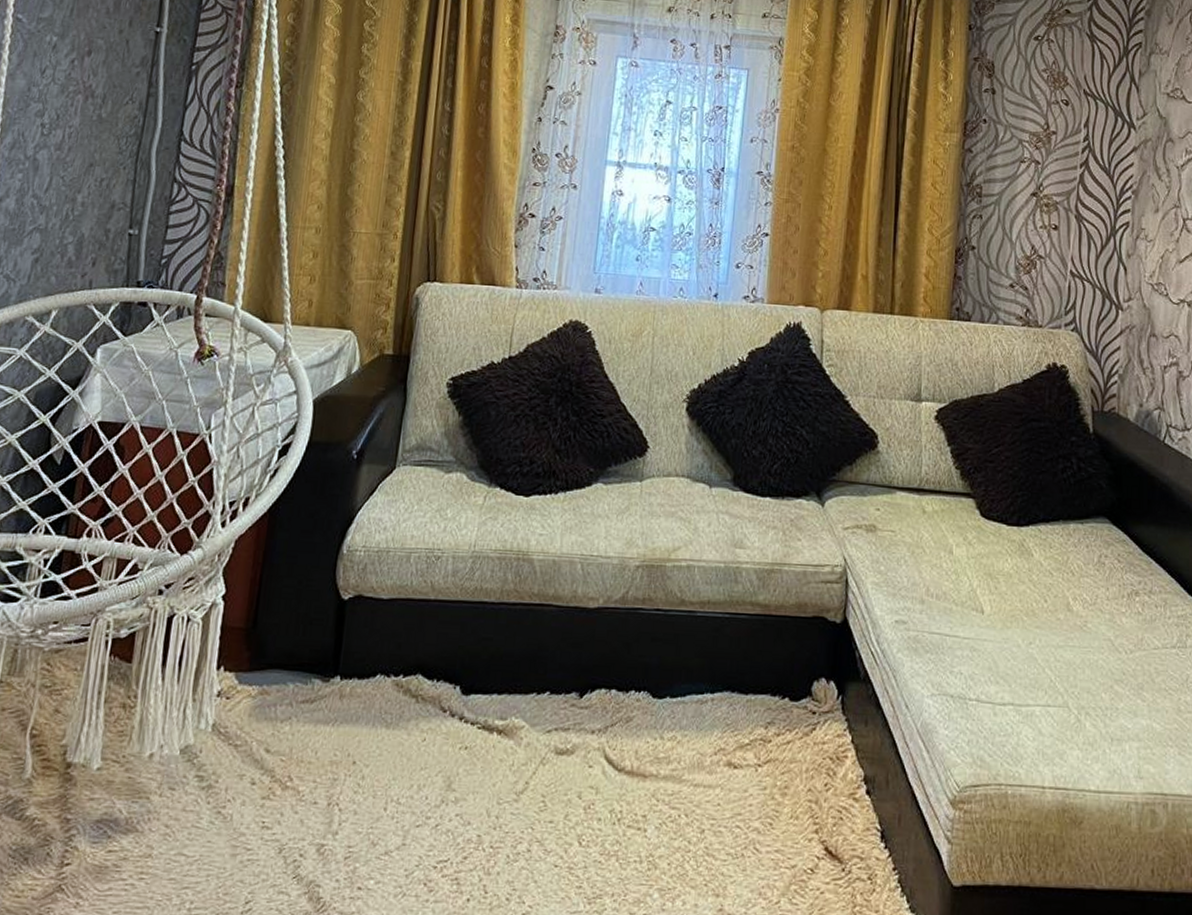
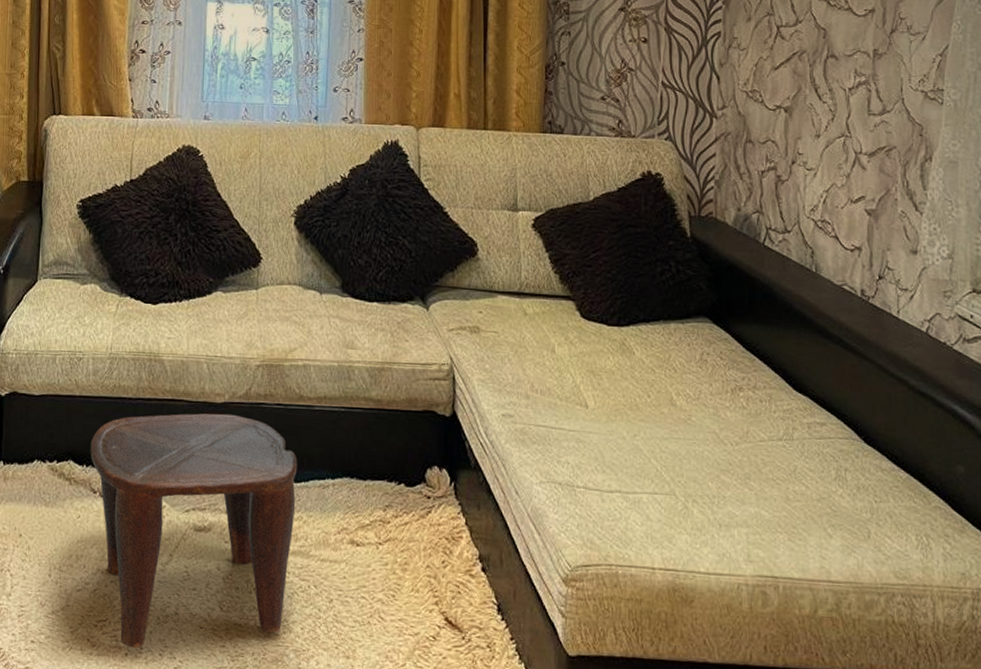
stool: none [442,620,675,892] -> present [90,413,298,648]

